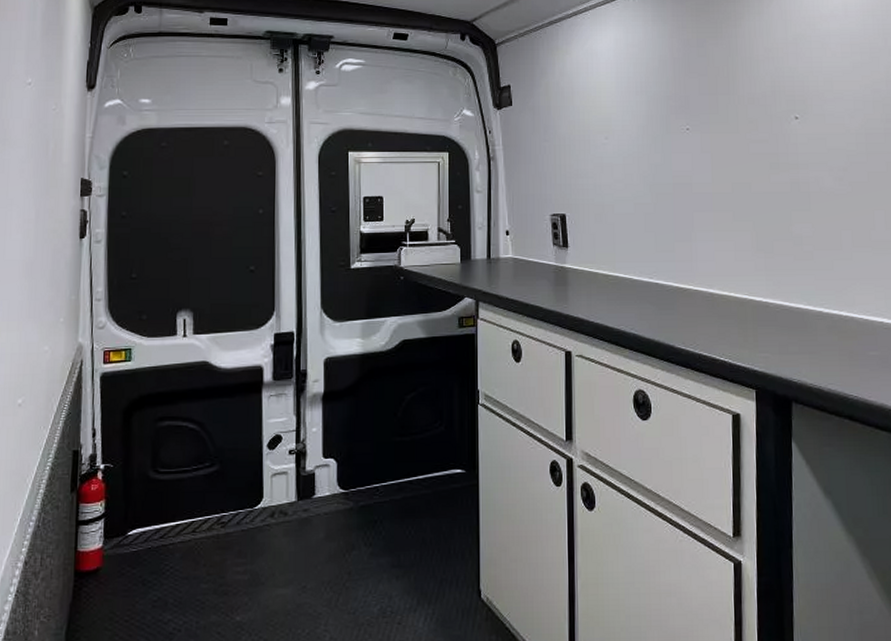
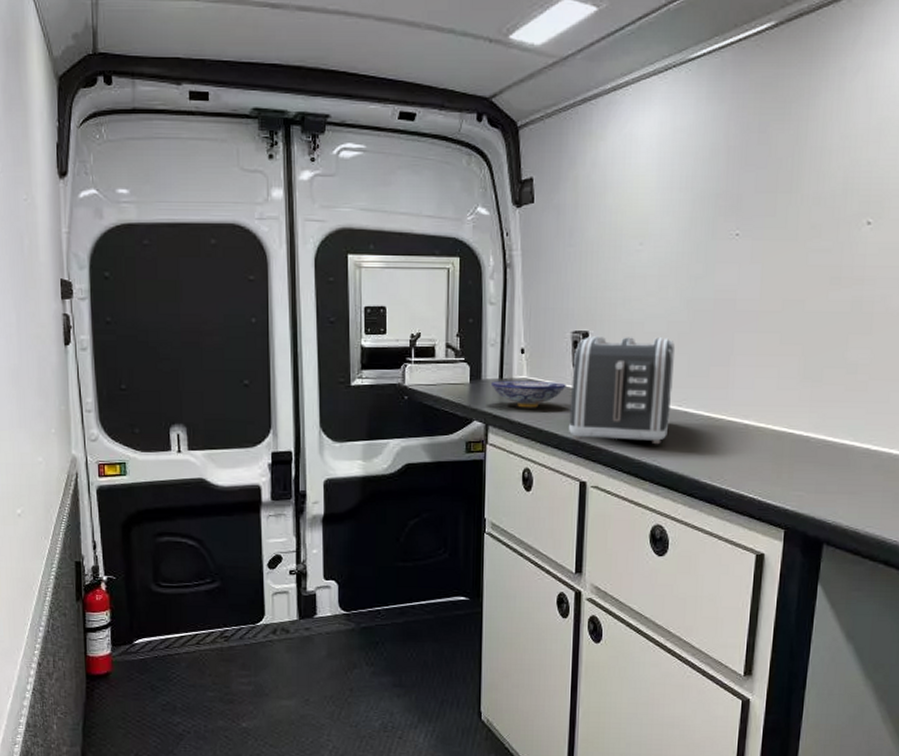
bowl: none [479,259,548,284] -> present [490,380,566,408]
toaster: none [552,218,644,315] -> present [569,336,676,445]

